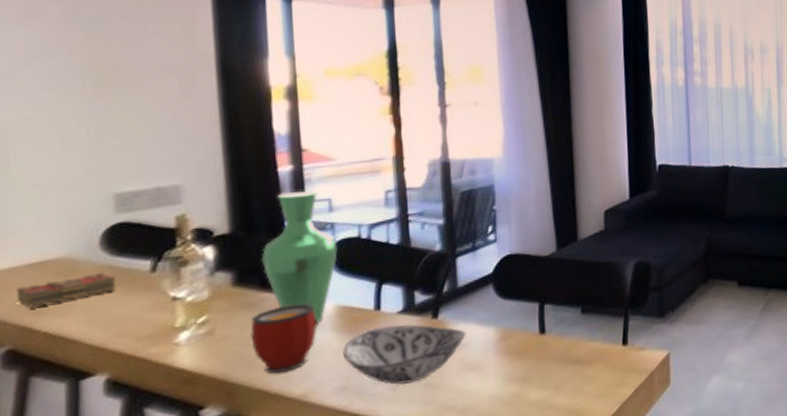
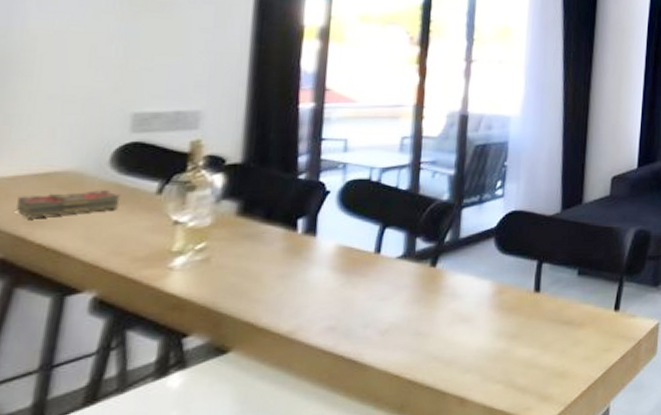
mug: present [250,303,319,374] -> none [246,240,317,308]
vase: present [261,191,338,322] -> none [269,128,347,259]
decorative bowl: present [342,324,466,385] -> none [336,270,462,331]

